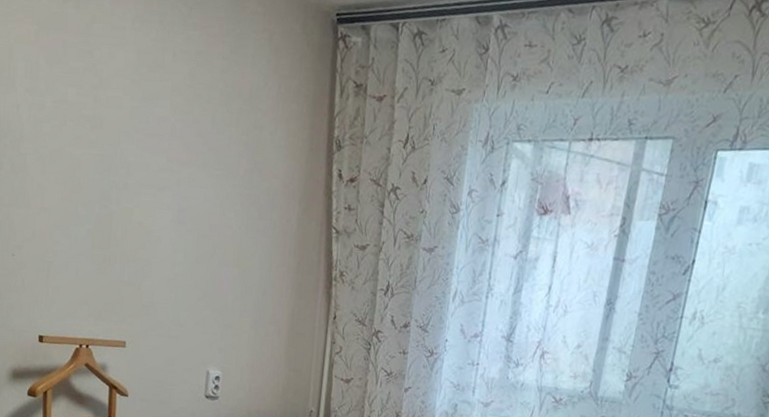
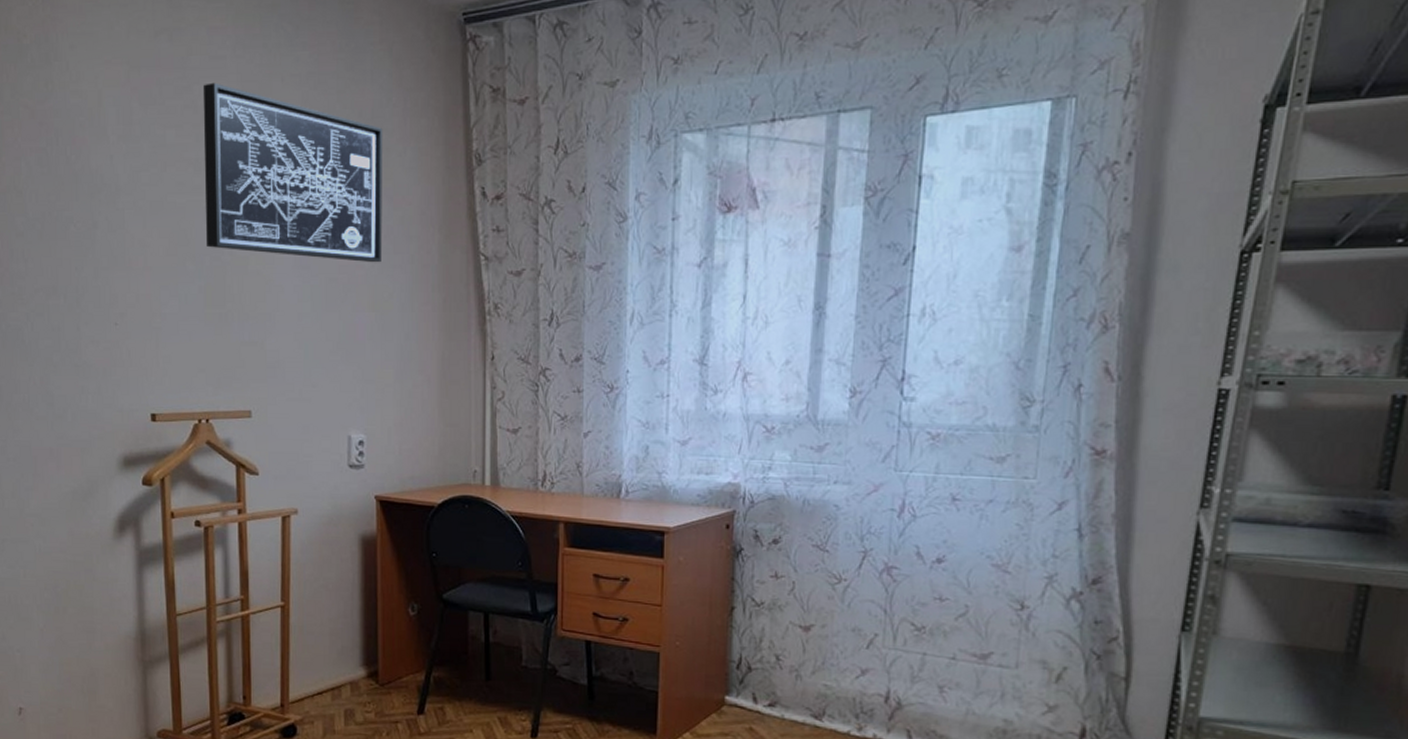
wall art: none [96,50,259,226] -> present [202,82,383,263]

